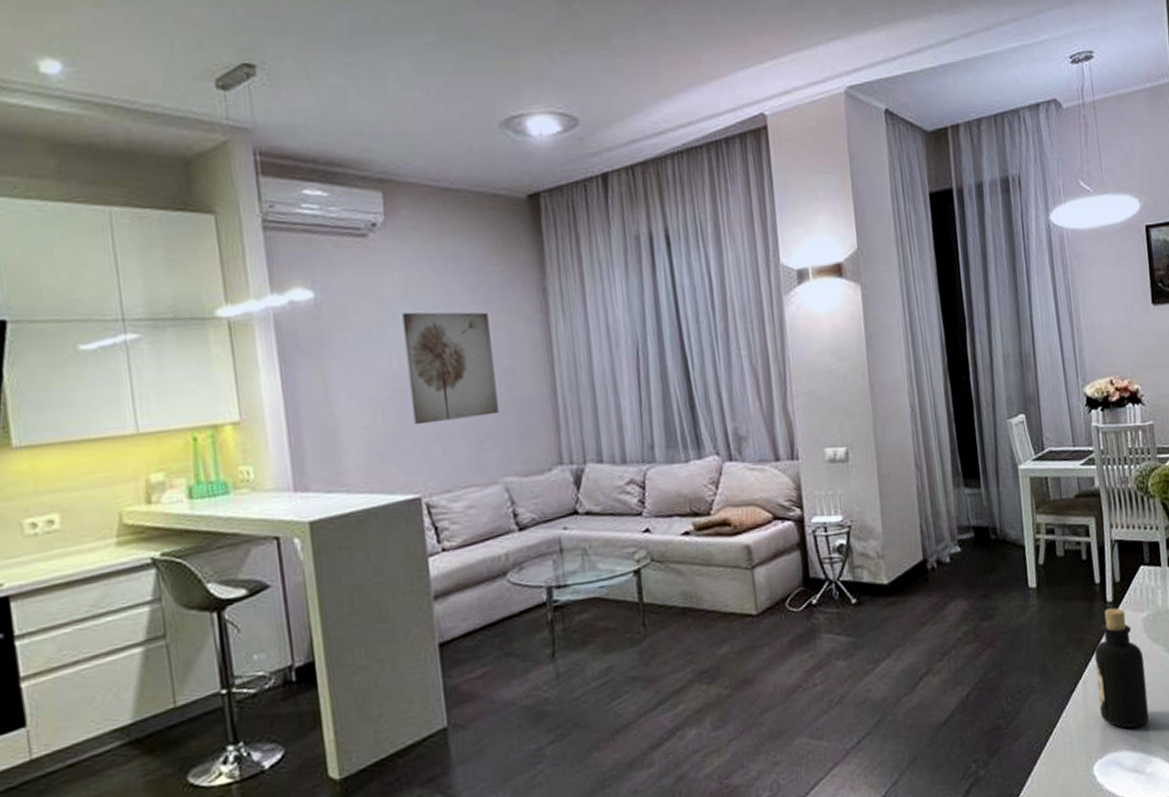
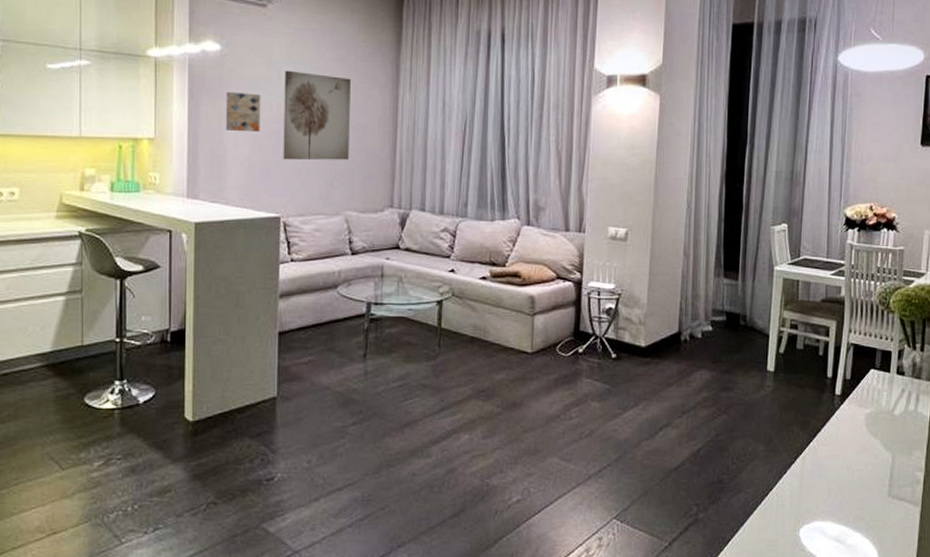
wall art: none [328,346,380,398] -> present [225,91,261,133]
bottle: present [1094,608,1149,728] -> none [813,401,860,505]

